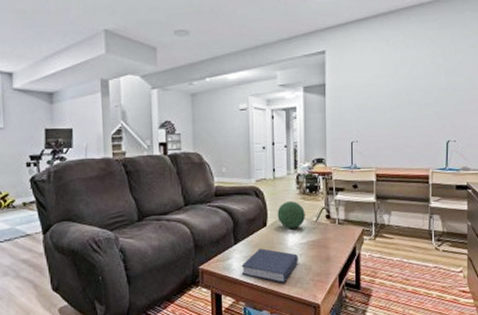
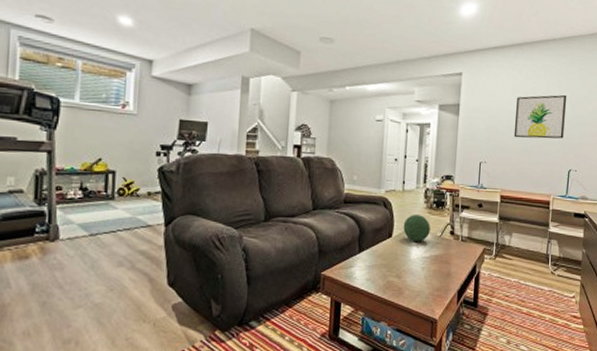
book: present [241,248,299,283] -> none [363,259,421,295]
wall art: none [385,62,440,113] -> present [513,94,567,139]

